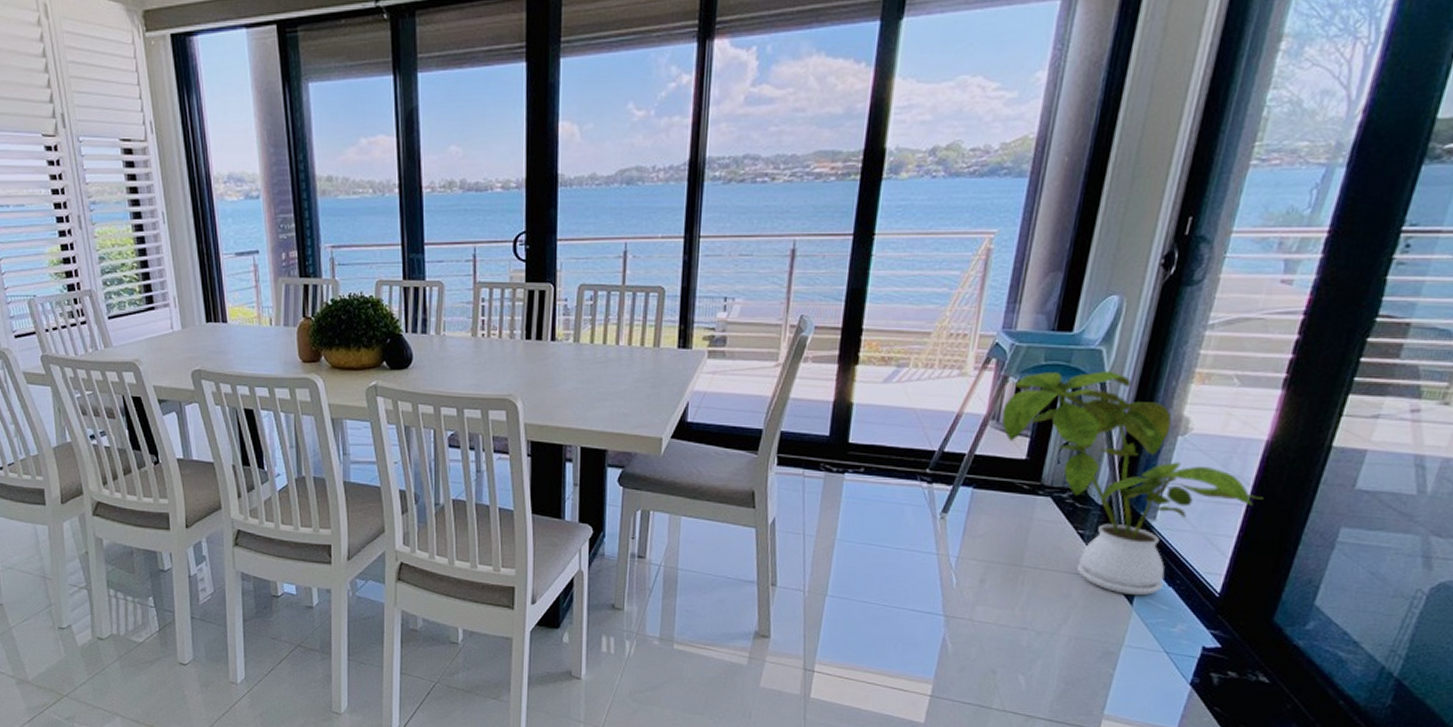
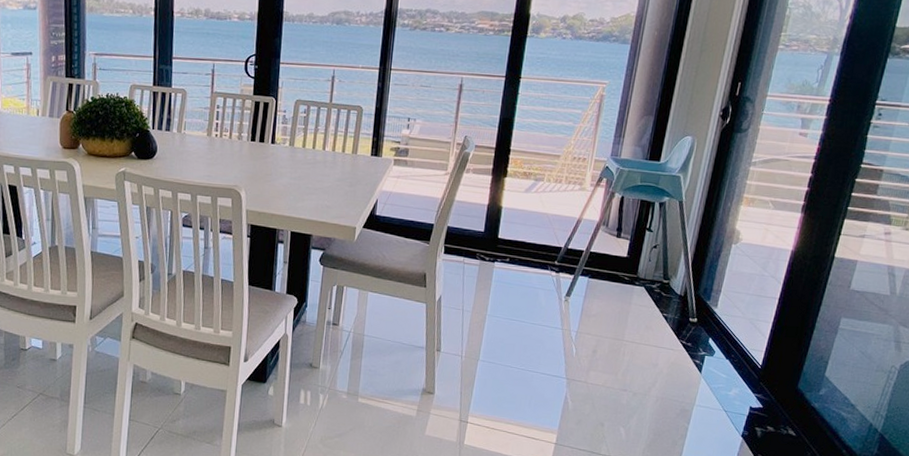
house plant: present [1001,371,1264,596] -> none [609,191,790,366]

